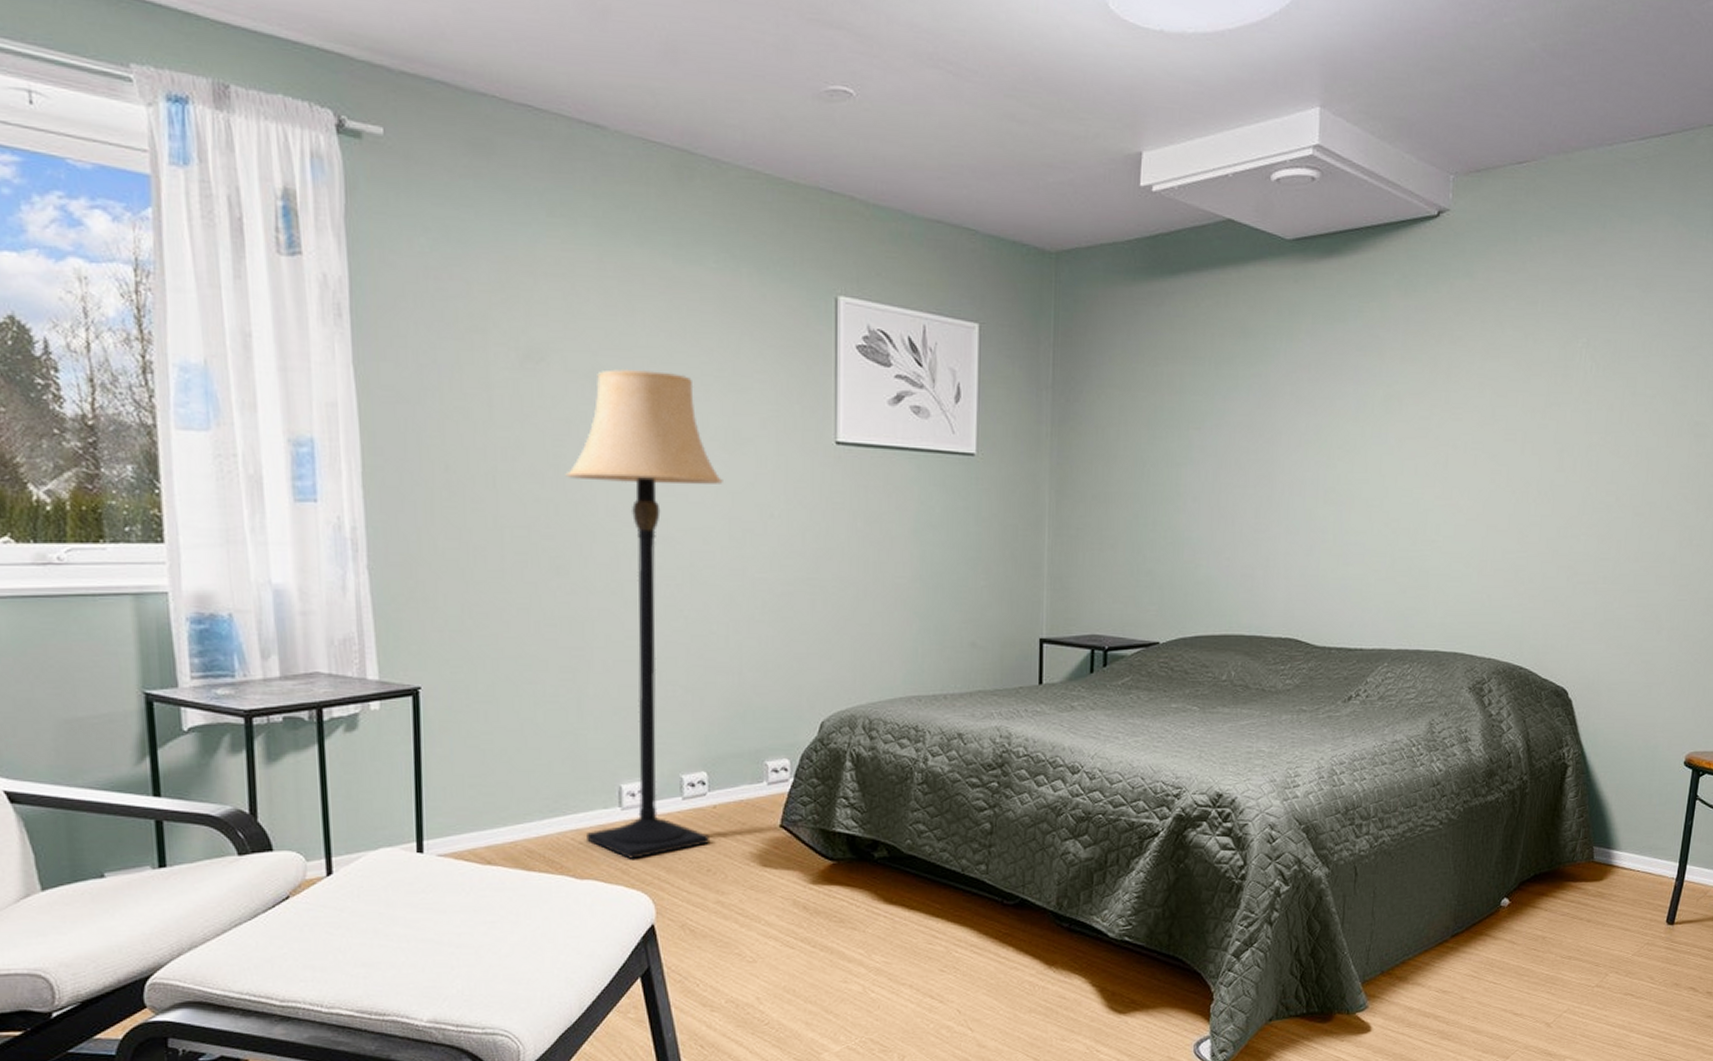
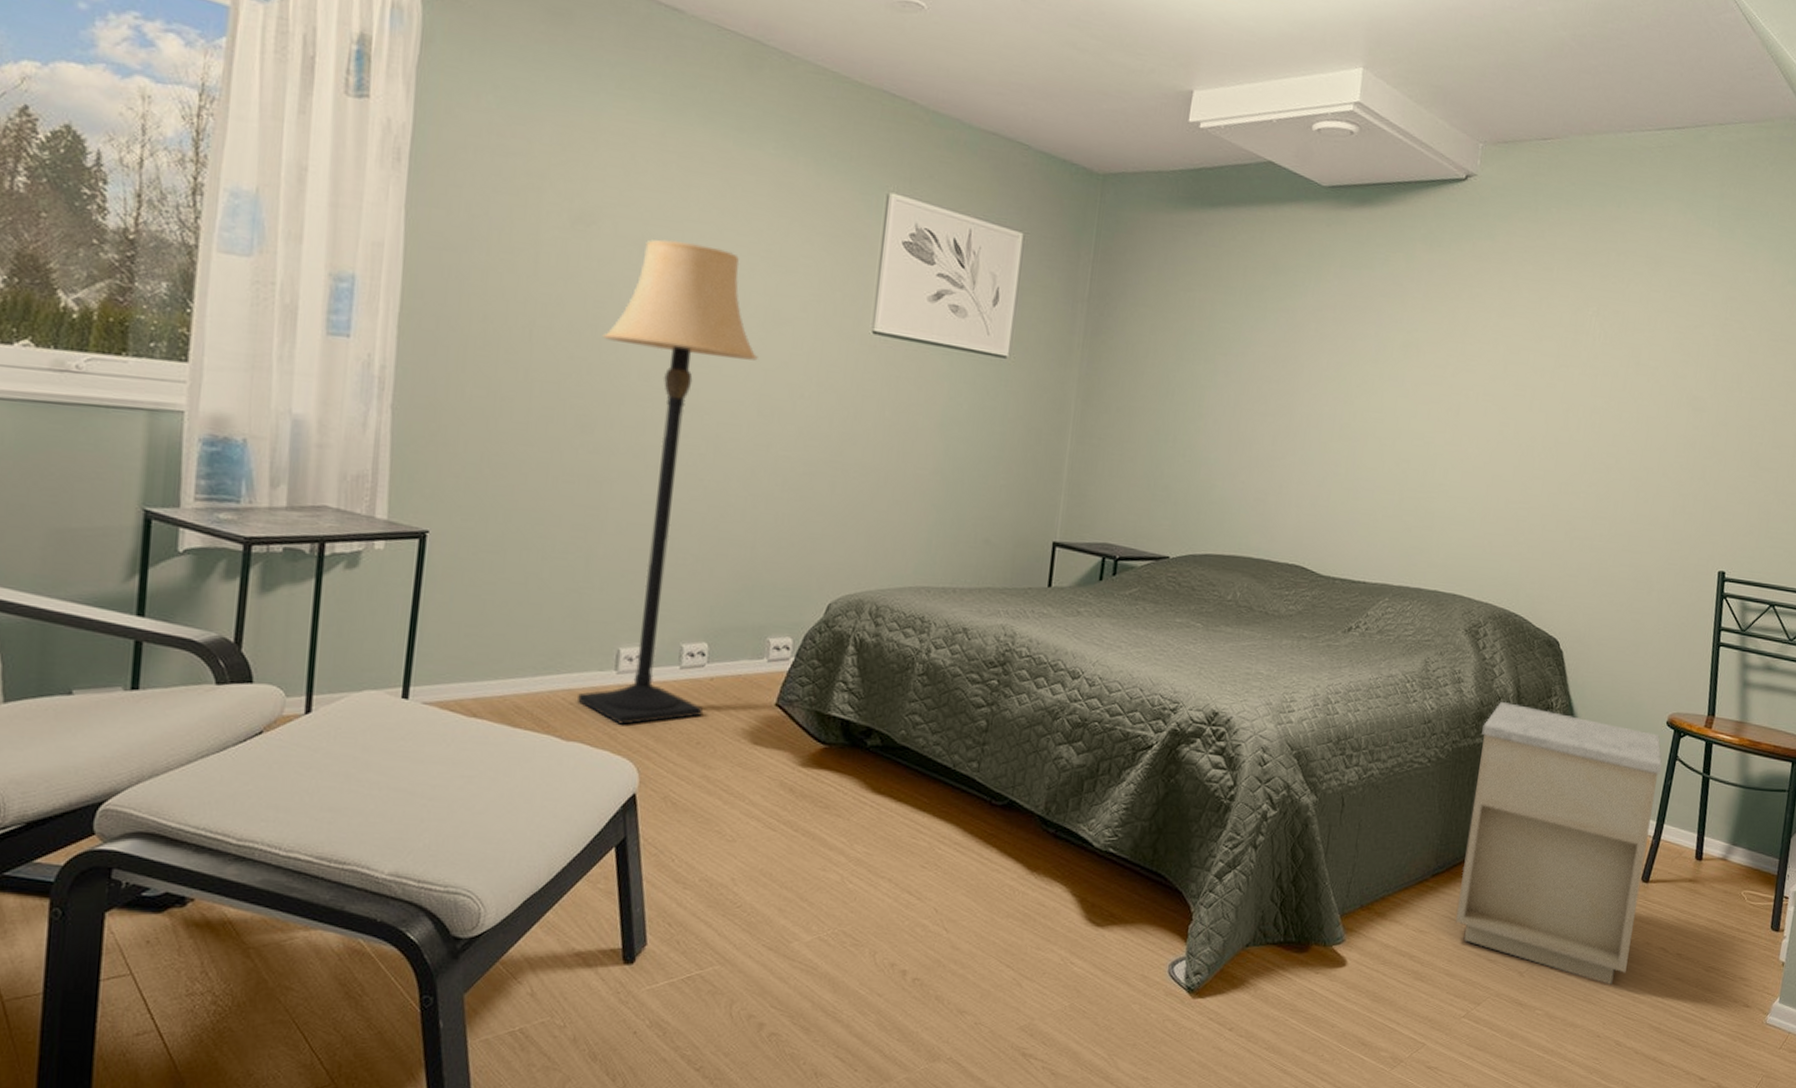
nightstand: none [1479,757,1682,1028] -> present [1456,702,1662,984]

